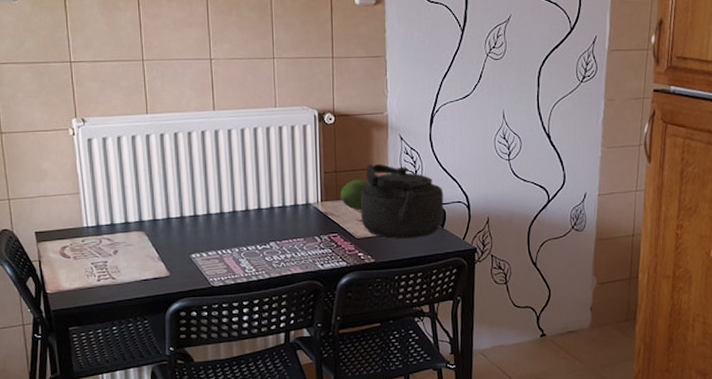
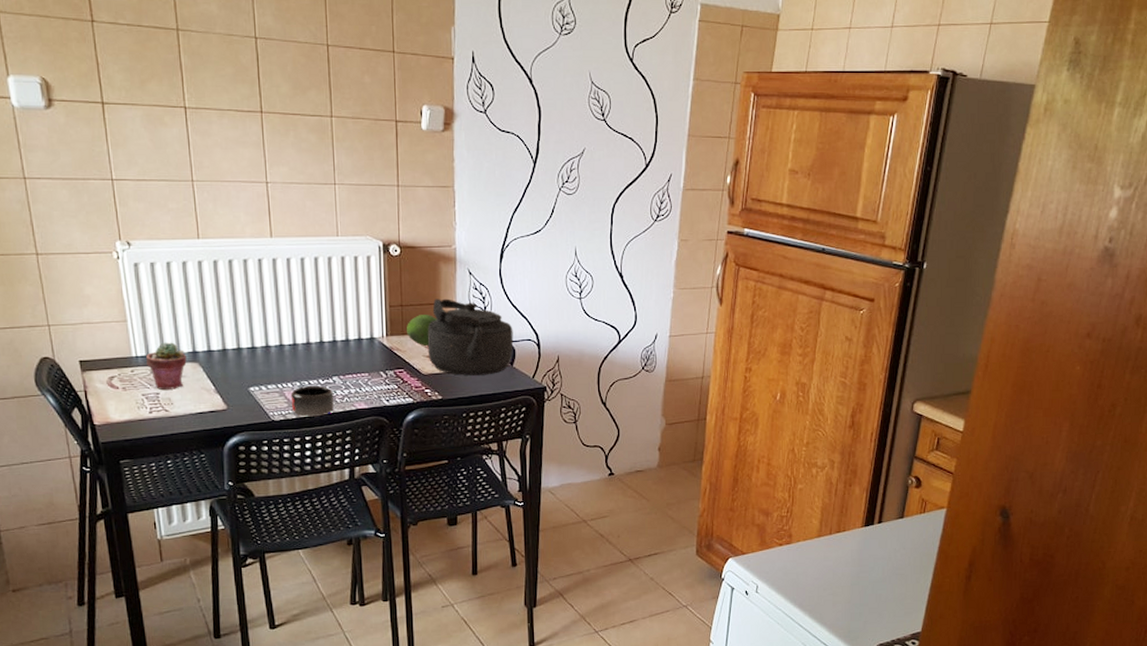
potted succulent: none [96,212,133,258] -> present [146,342,187,390]
mug: none [229,252,271,282] -> present [290,386,334,417]

